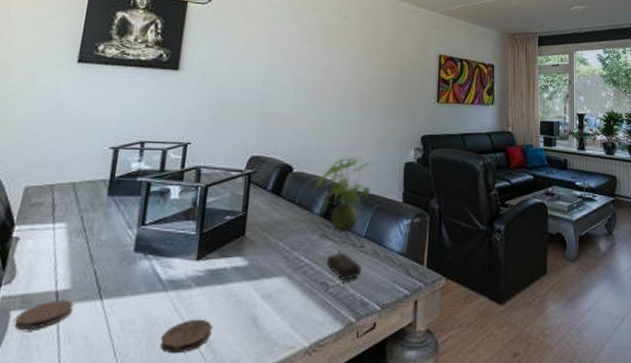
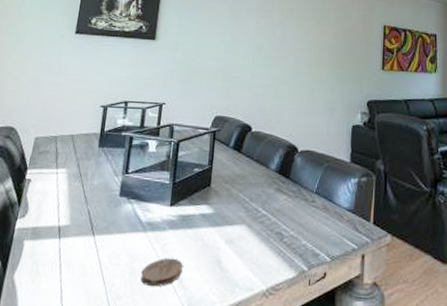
coaster: present [14,299,74,330] -> none [26,233,73,257]
plant: present [314,157,376,280] -> none [270,119,325,232]

